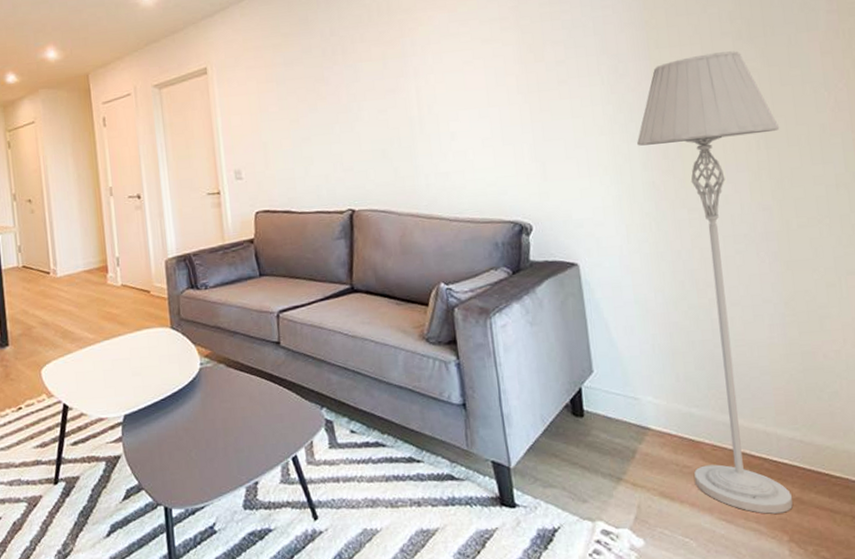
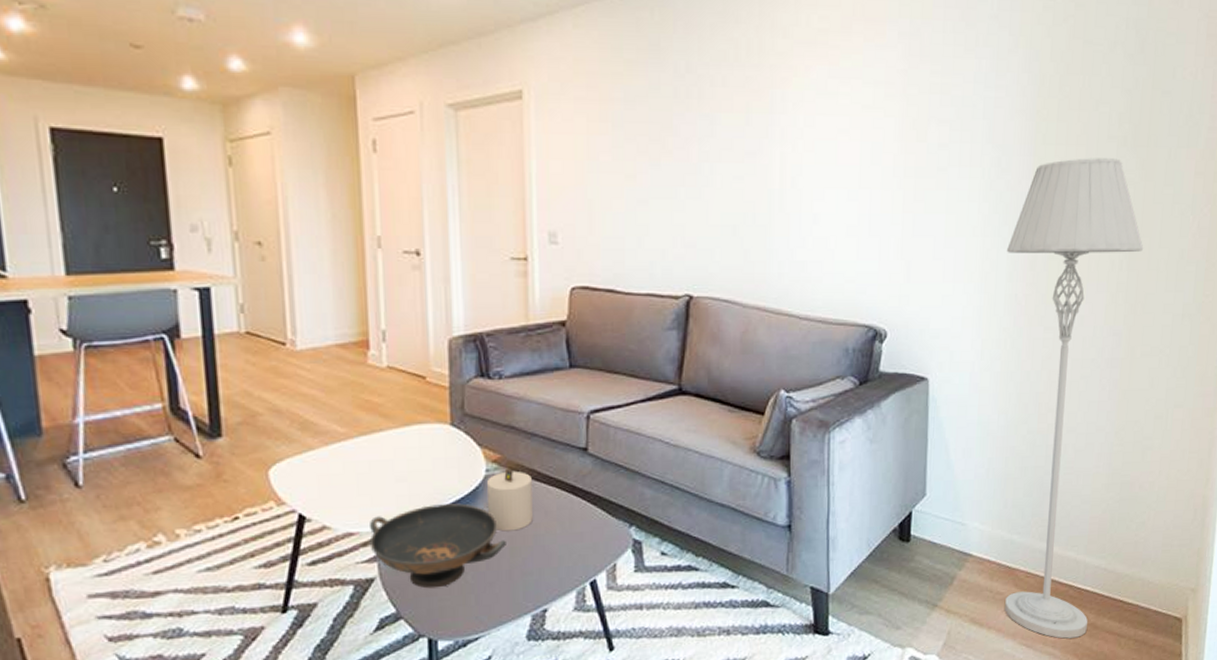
decorative bowl: none [115,392,221,464] -> present [369,503,506,589]
candle: none [201,362,240,415] -> present [486,469,533,532]

